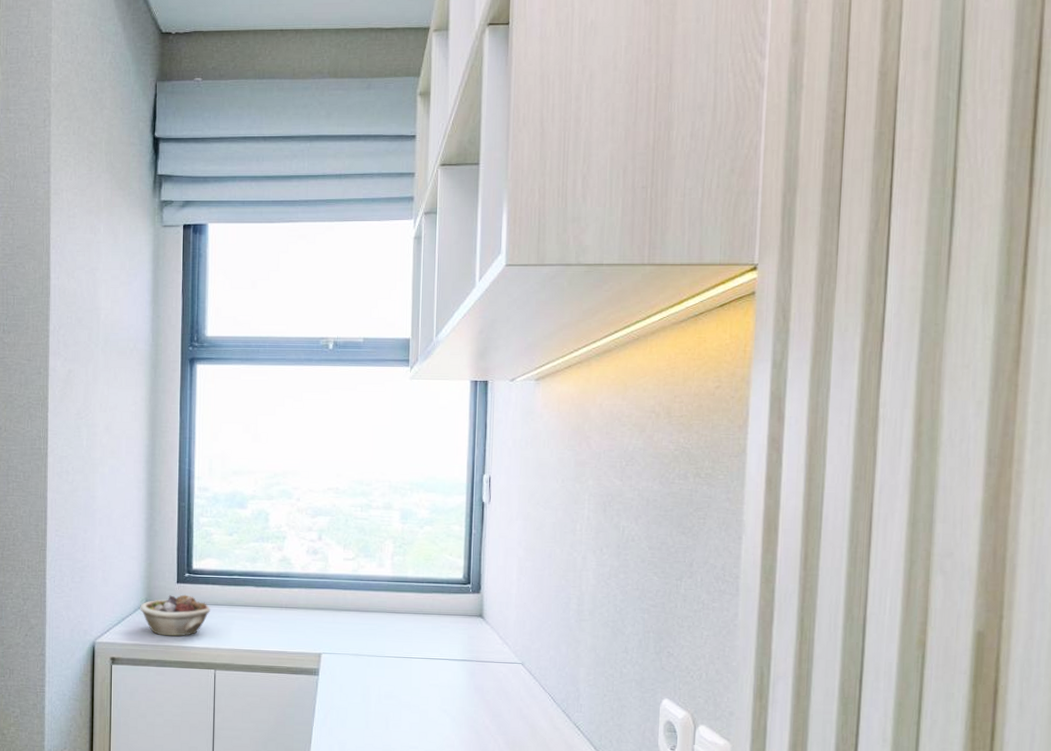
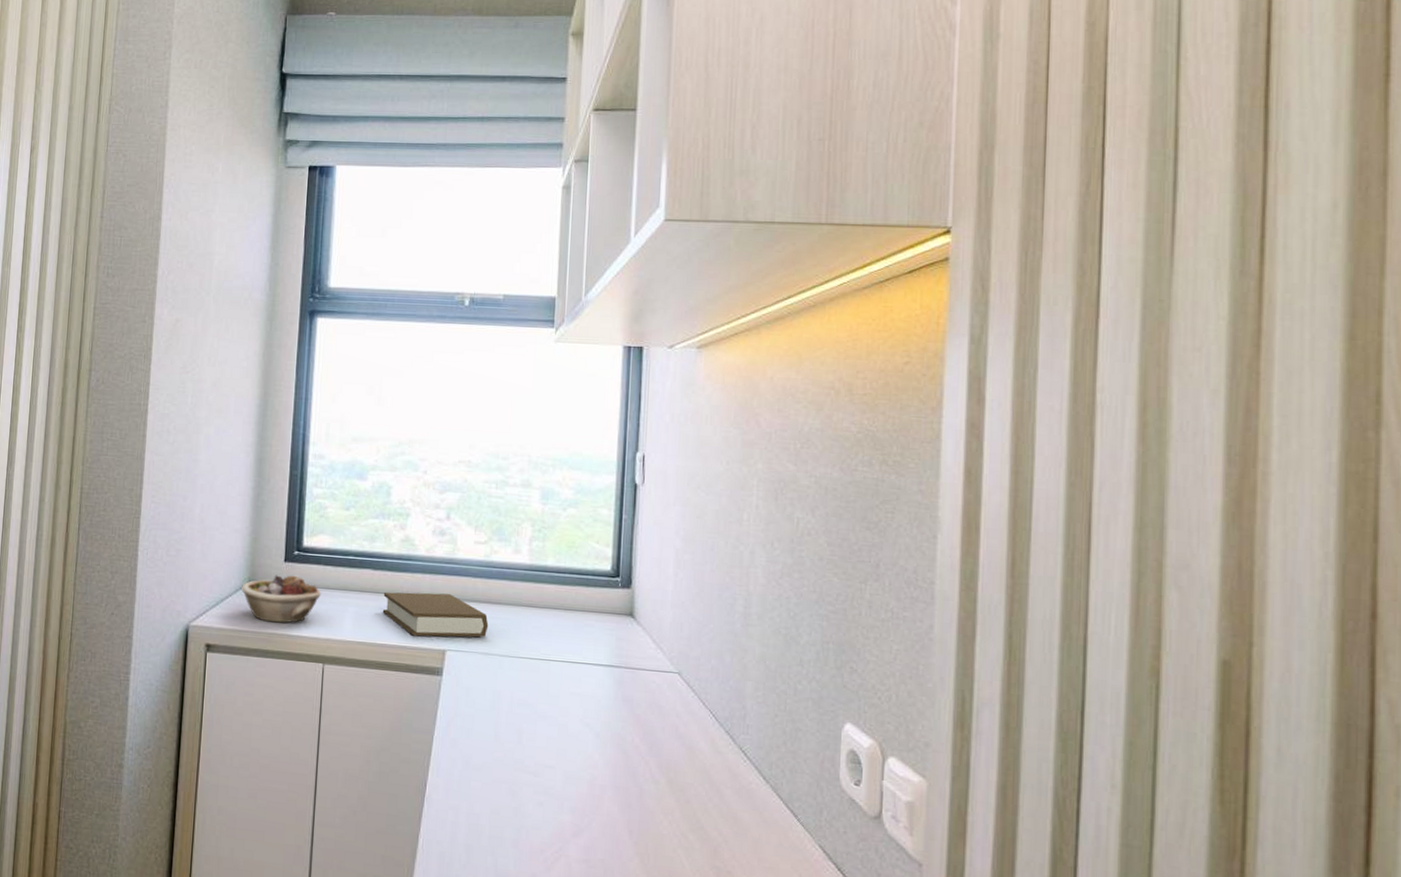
book: none [265,604,358,643] -> present [382,591,489,638]

